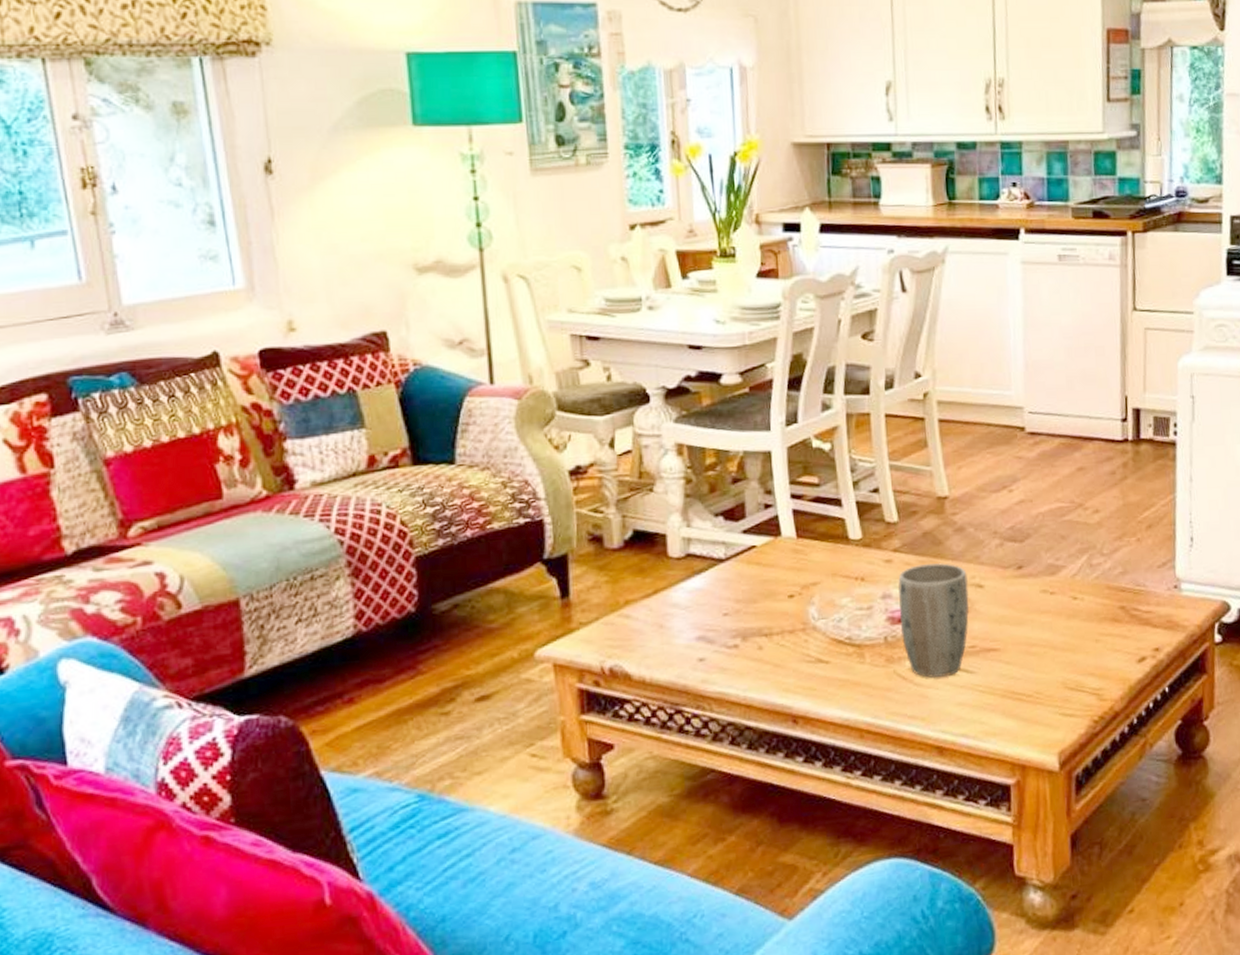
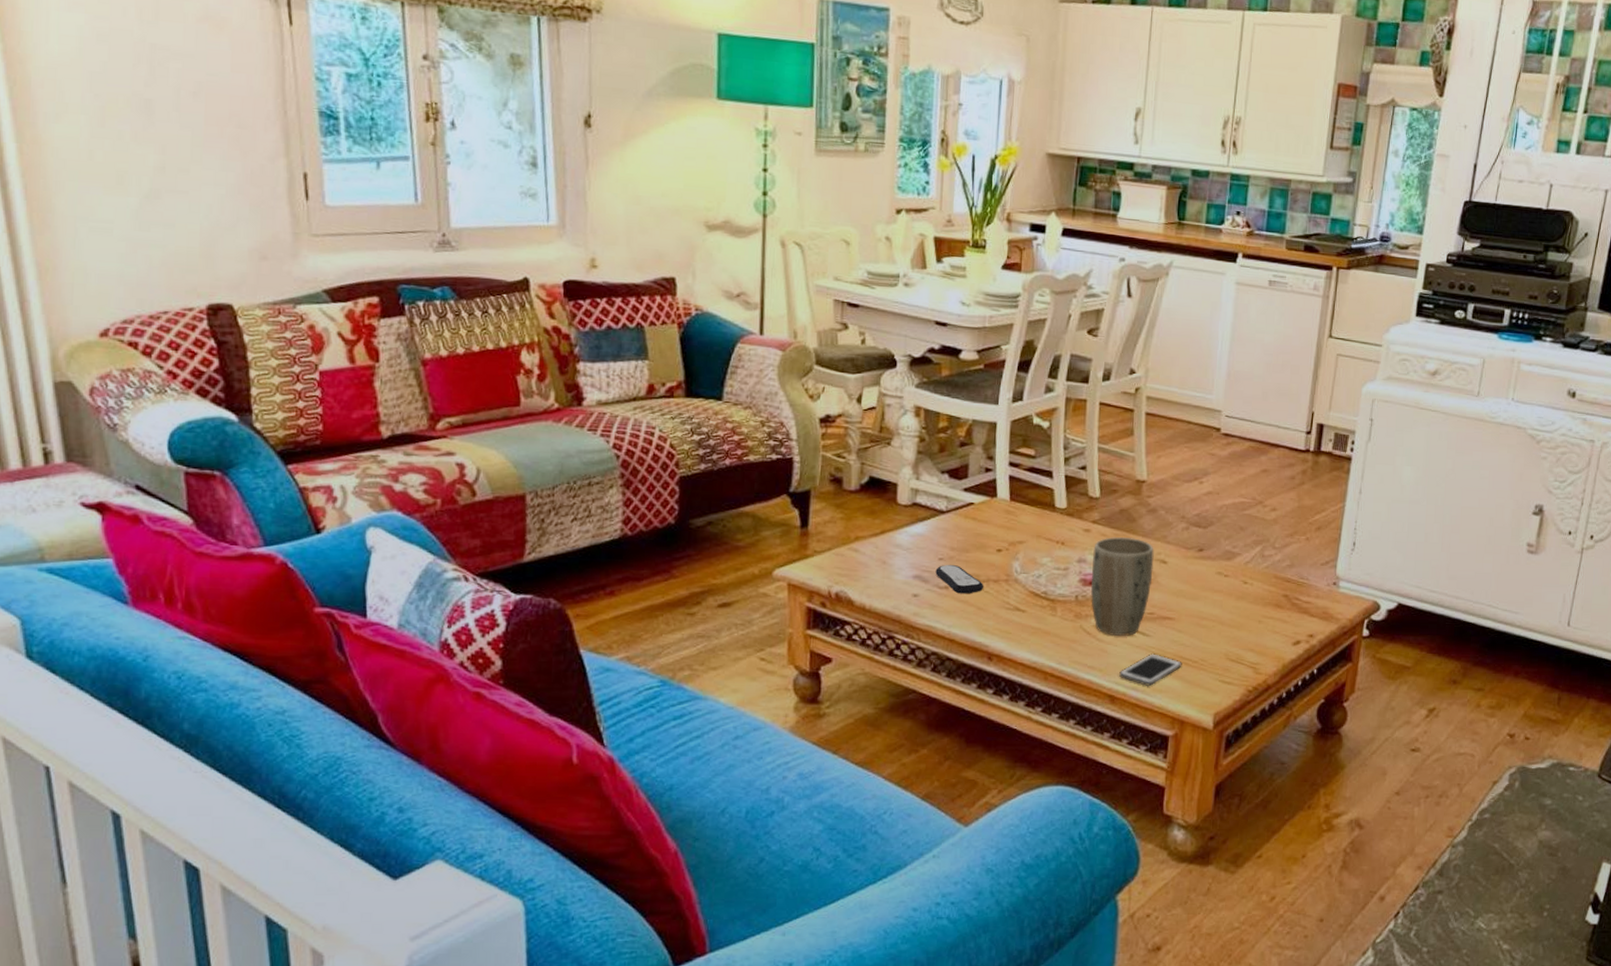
remote control: none [721,618,779,652] -> present [935,564,984,594]
cell phone: none [945,692,1015,732] -> present [1119,653,1182,687]

